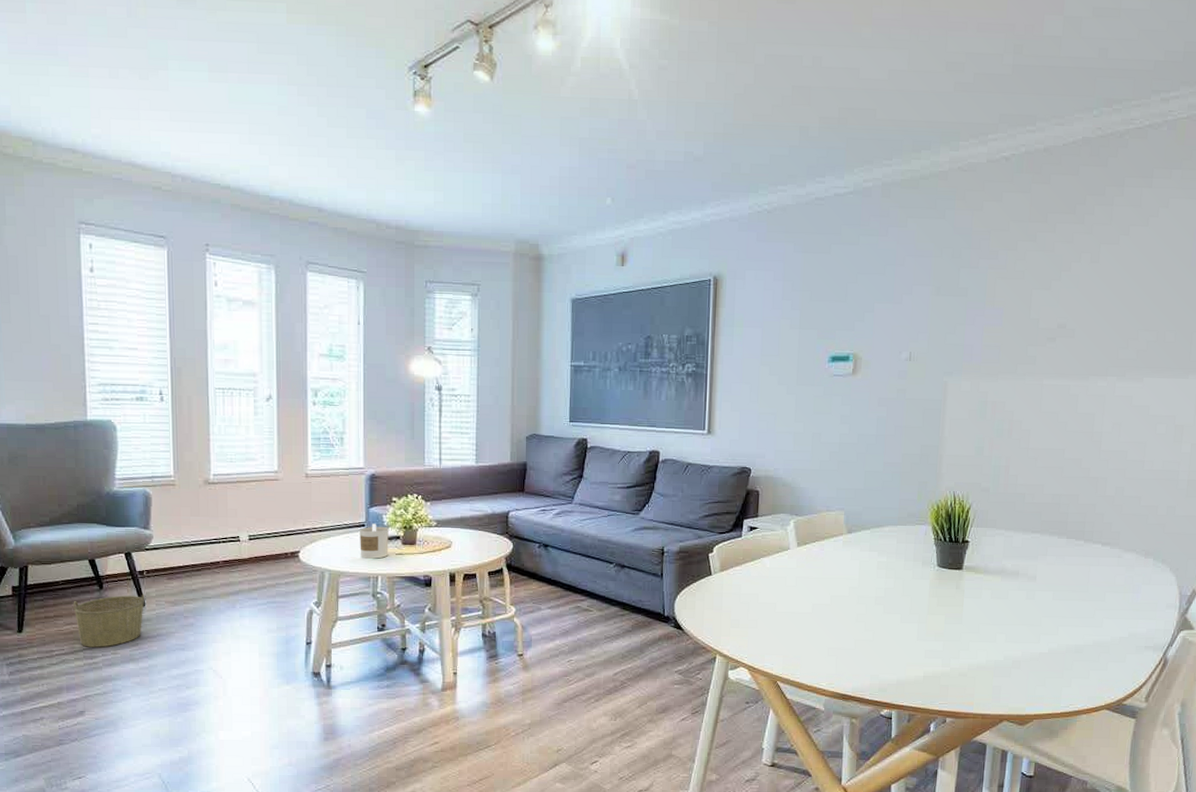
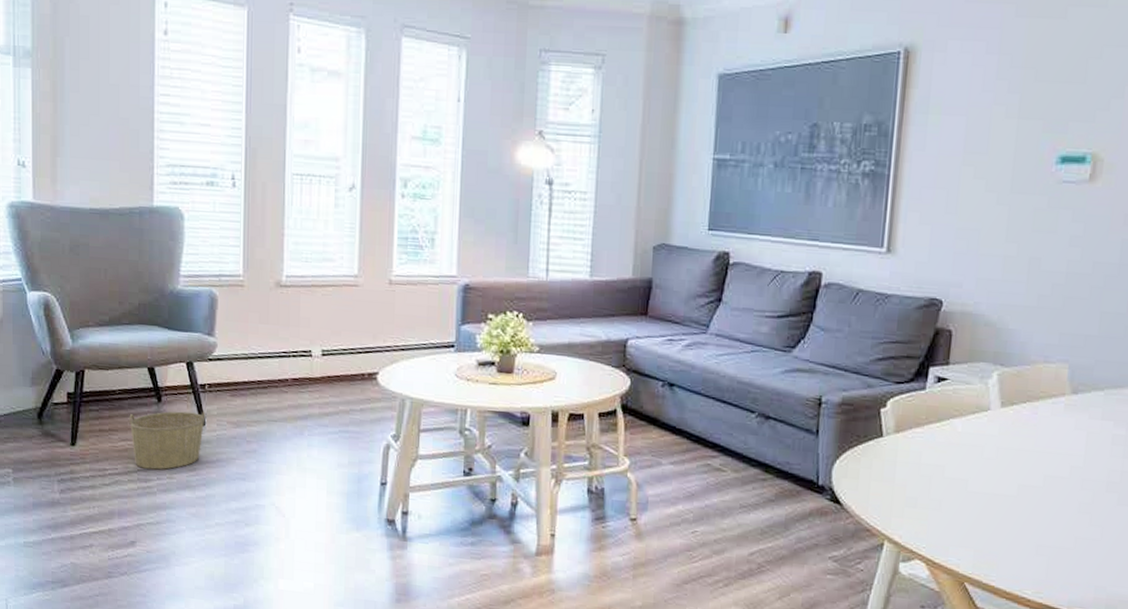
candle: present [360,524,389,559] -> none [447,344,482,388]

